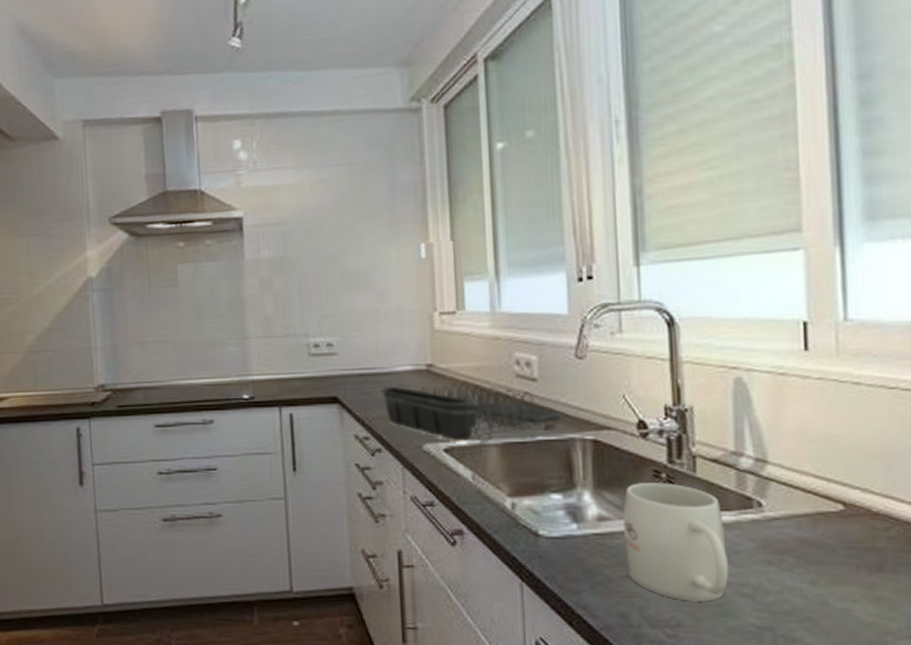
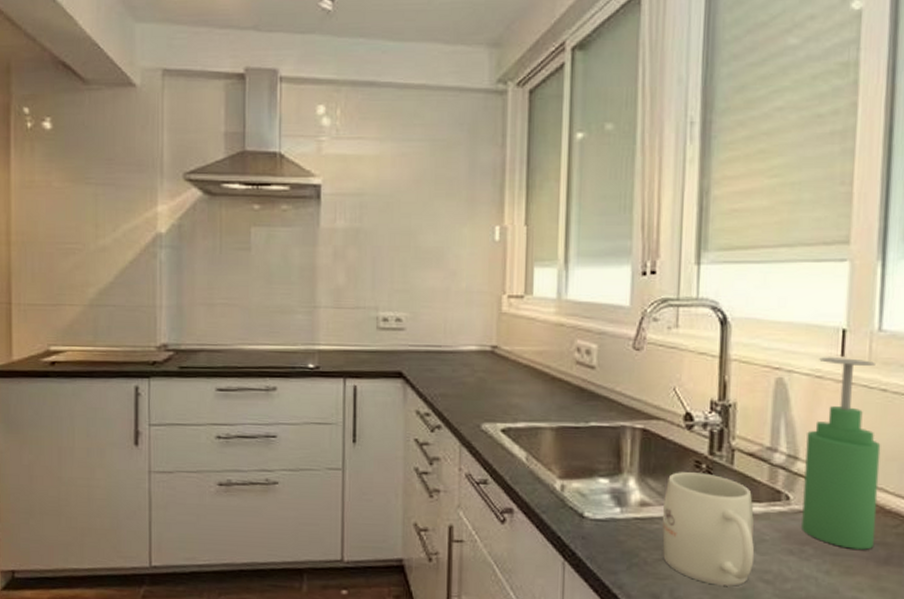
dish rack: present [381,382,564,442] -> none [445,364,617,425]
soap dispenser: none [775,351,864,556] -> present [802,357,881,550]

